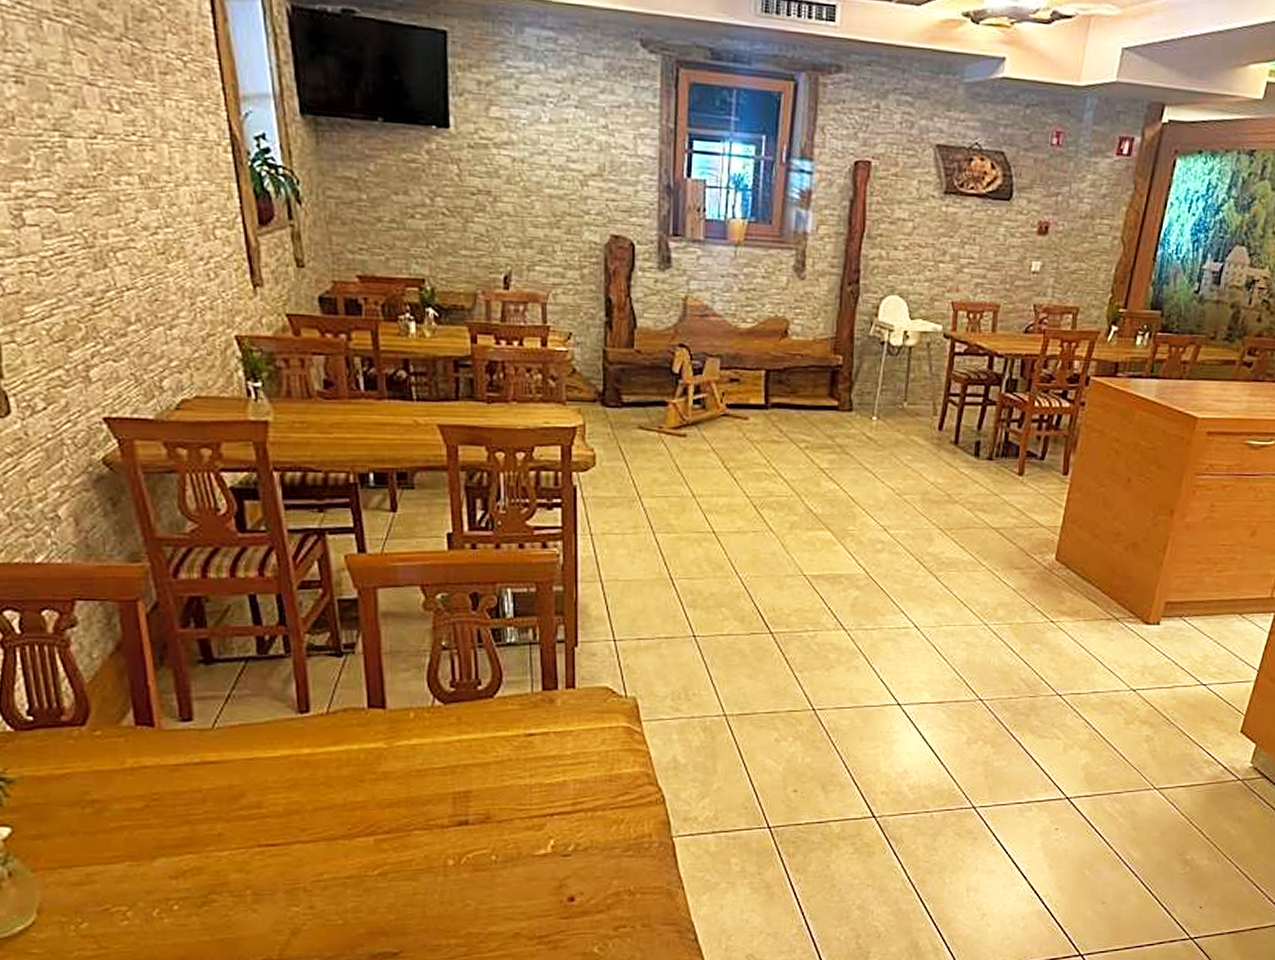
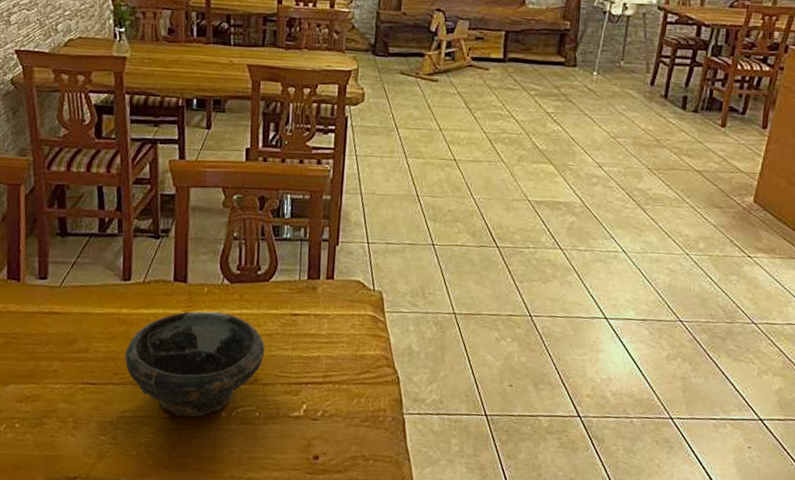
bowl: none [313,740,496,871] -> present [125,311,265,417]

